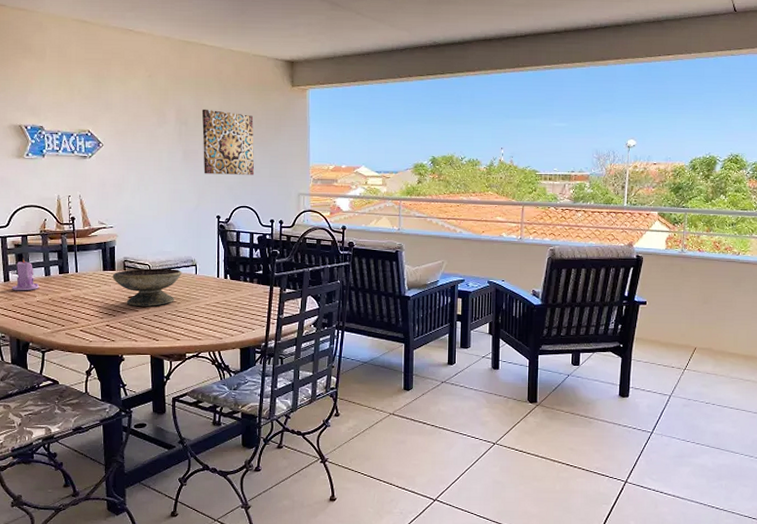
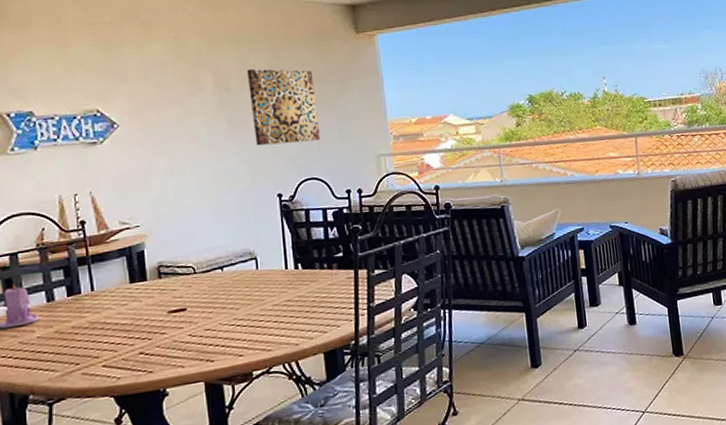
decorative bowl: present [112,268,181,306] -> none [143,266,238,323]

